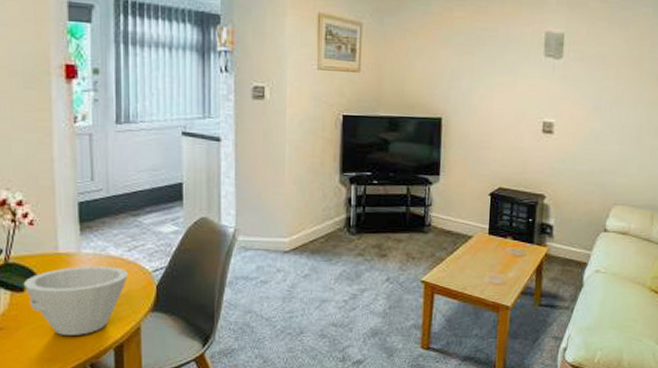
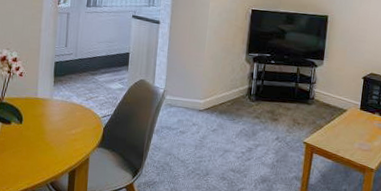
bowl: present [23,265,129,335] -> none [11,109,85,160]

